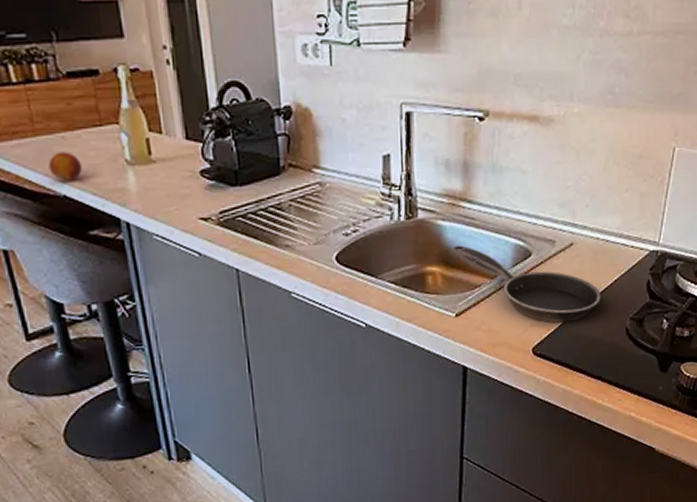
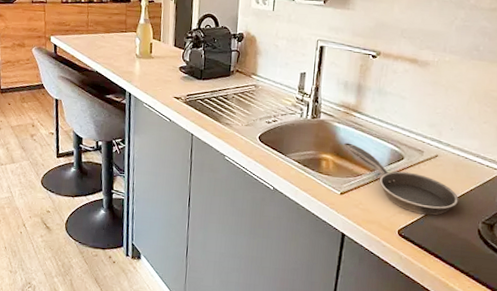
fruit: present [48,151,82,181] -> none [91,45,110,63]

